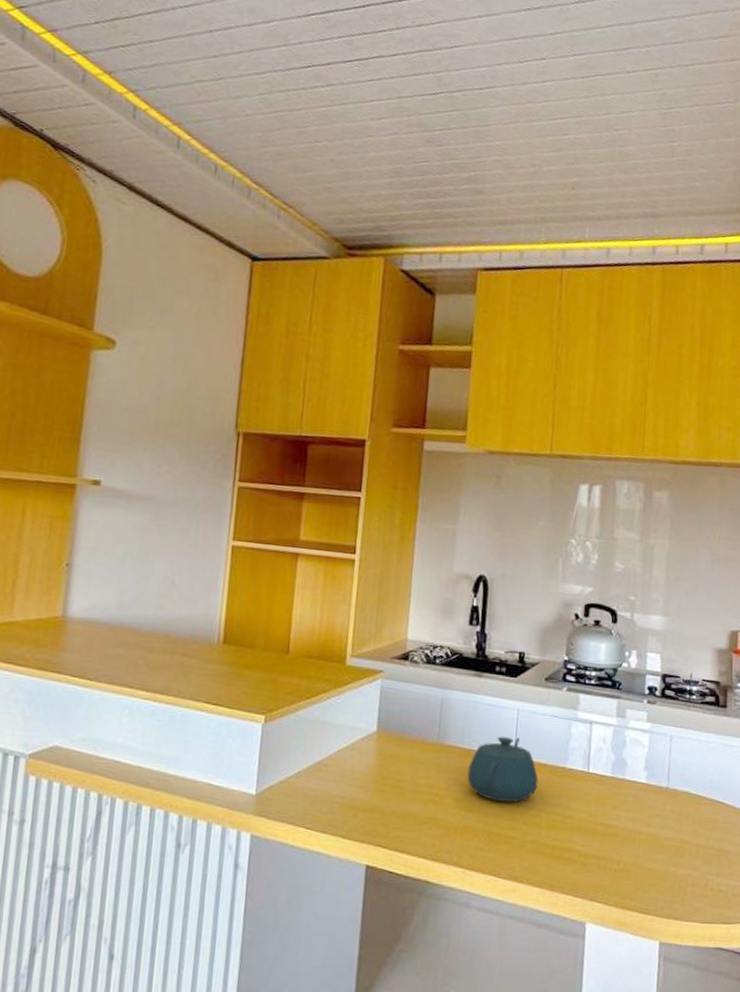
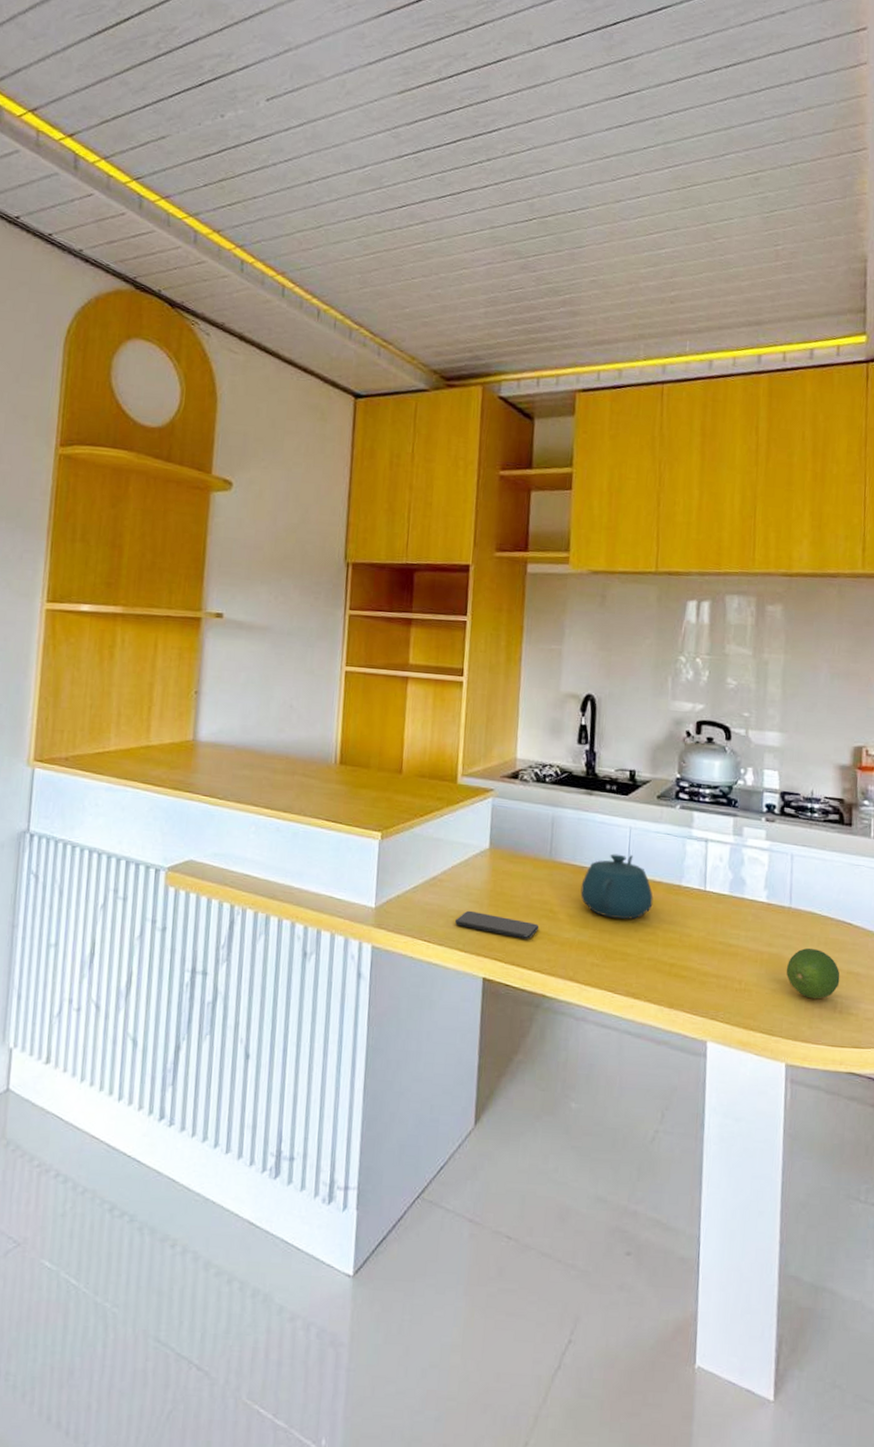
smartphone: none [338,796,425,825] -> present [454,910,540,940]
fruit: none [662,827,712,877] -> present [786,948,840,999]

